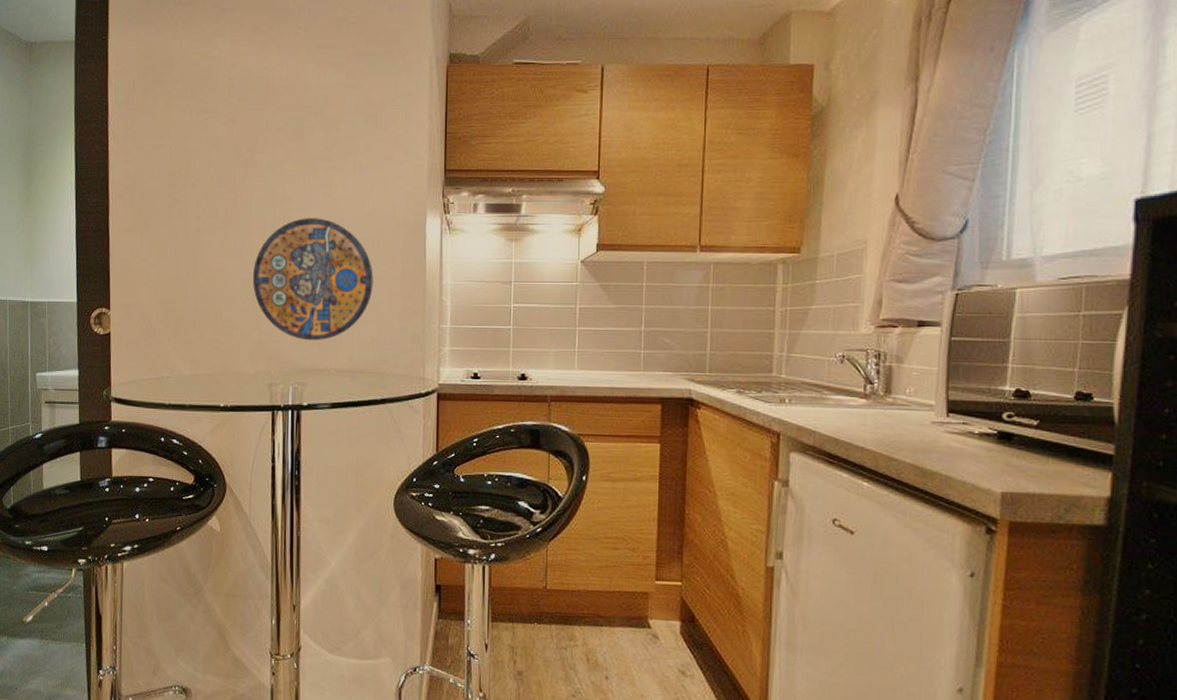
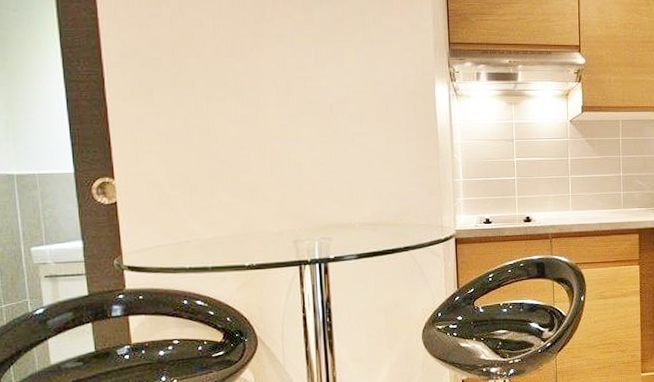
manhole cover: present [253,218,373,340] -> none [270,86,390,198]

